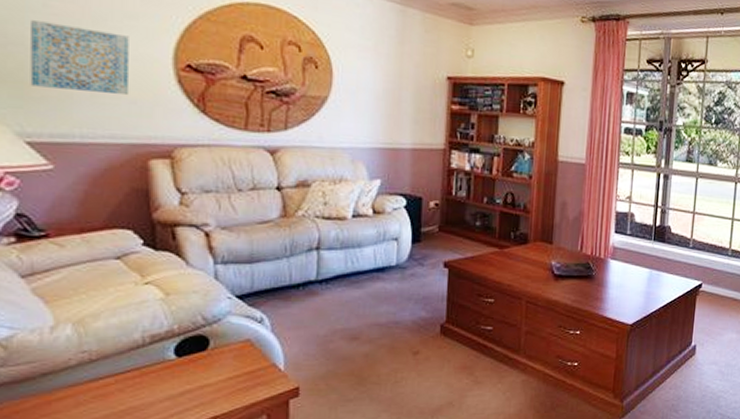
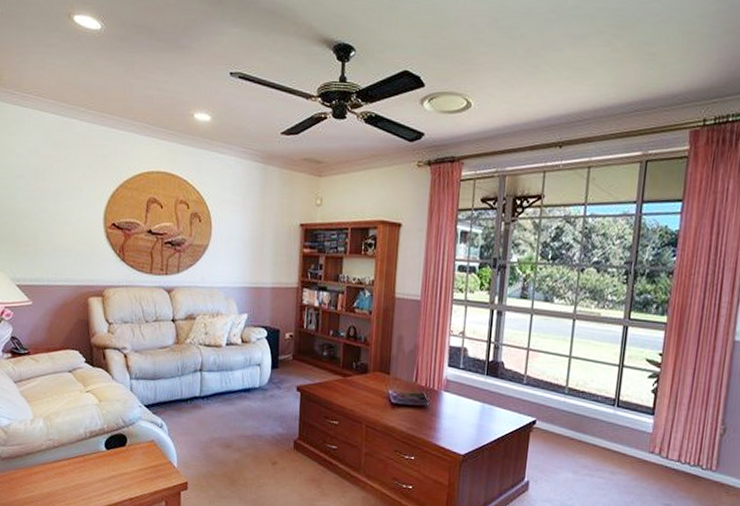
wall art: present [30,20,130,96] -> none [19,196,77,249]

